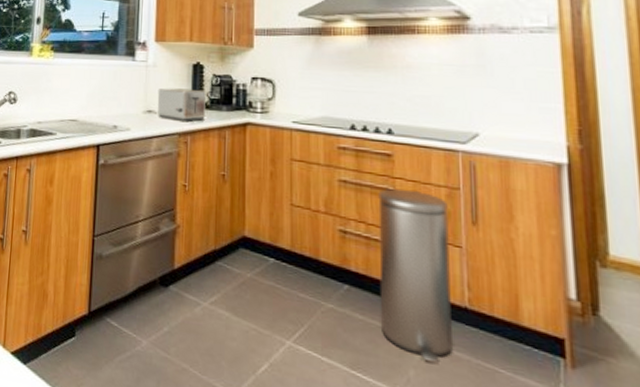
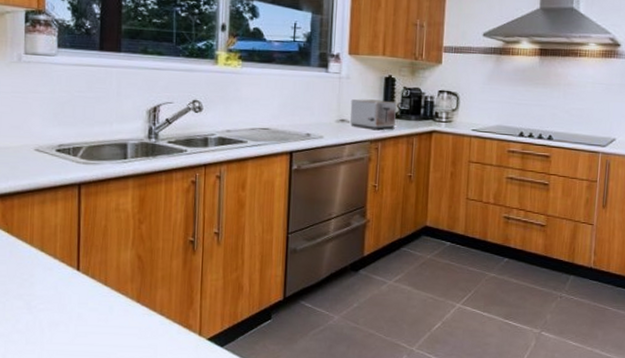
pedal bin: present [378,188,453,363] -> none [529,182,587,308]

